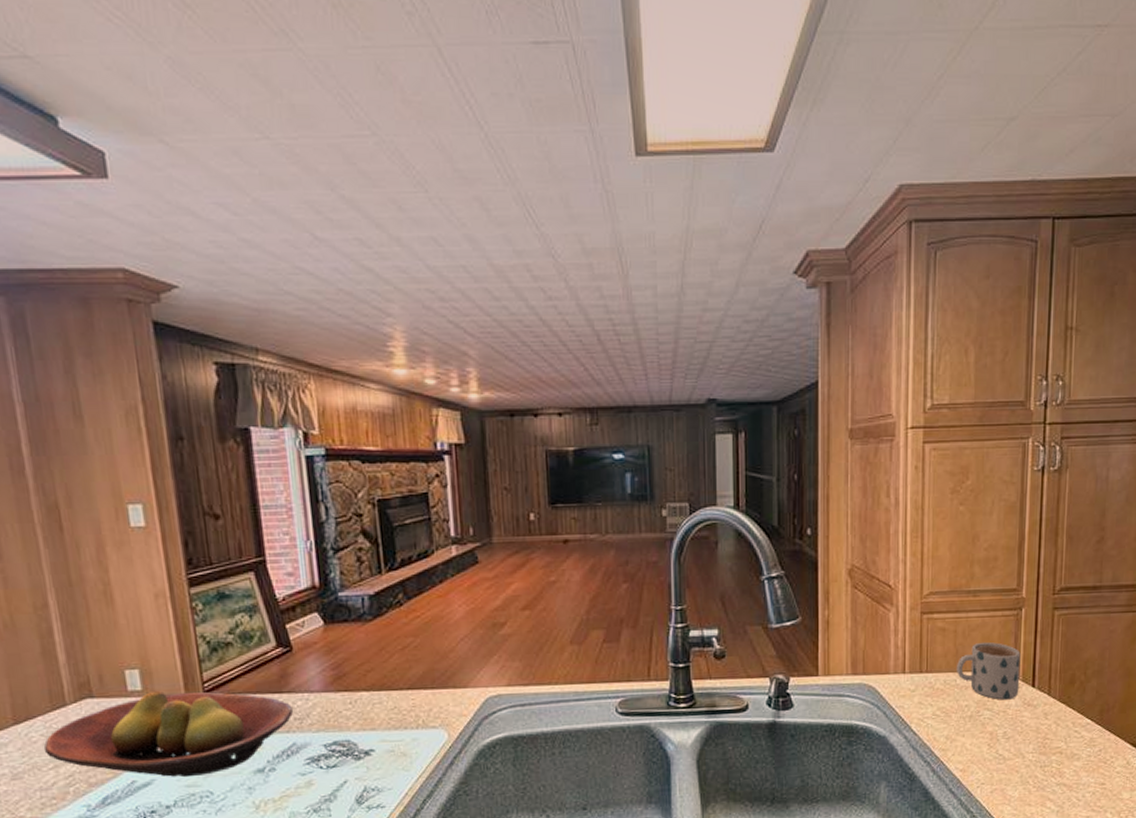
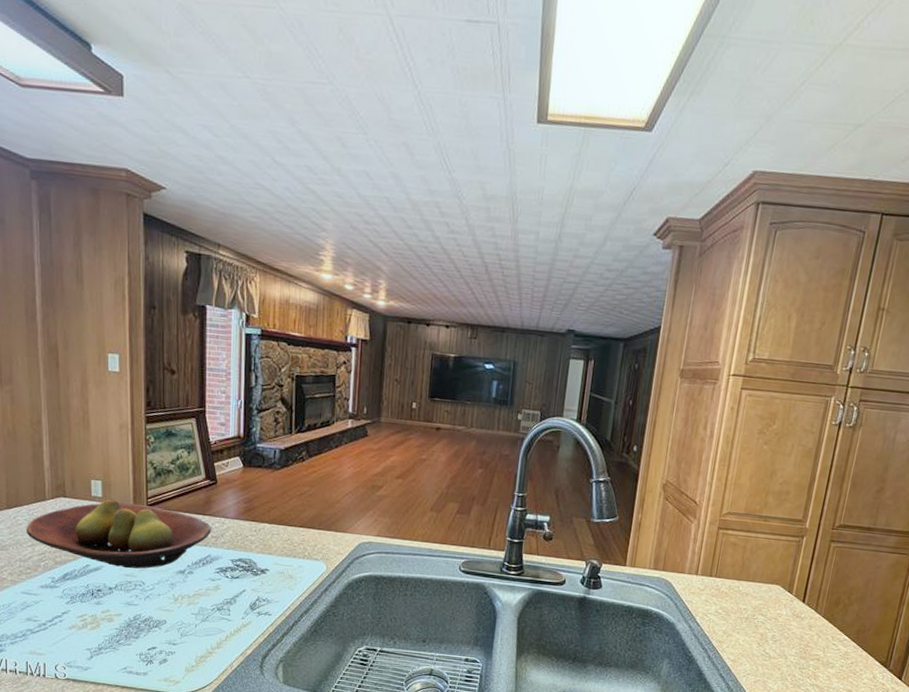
mug: present [957,642,1021,700] -> none [741,559,797,610]

